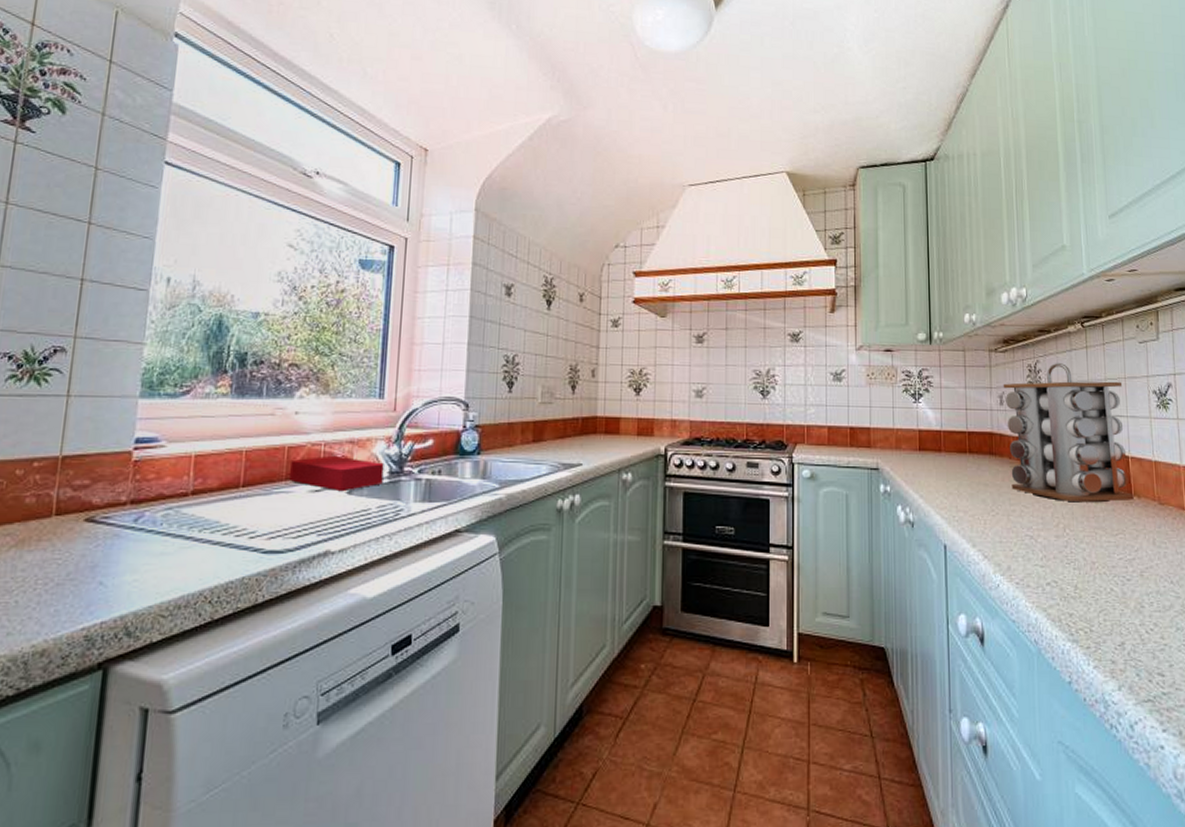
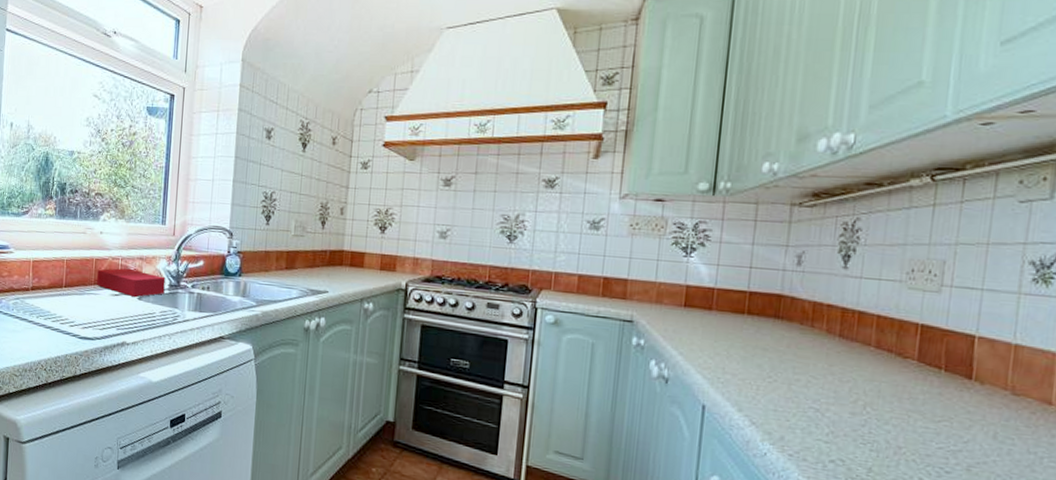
spice rack: present [1003,363,1134,503] -> none [798,222,983,386]

